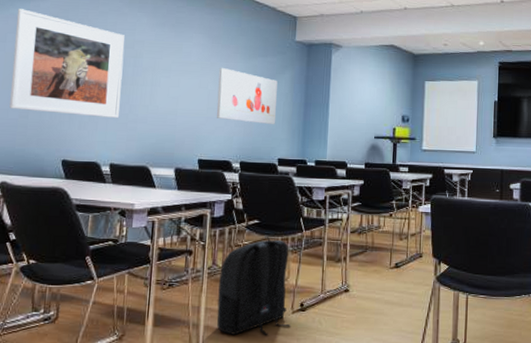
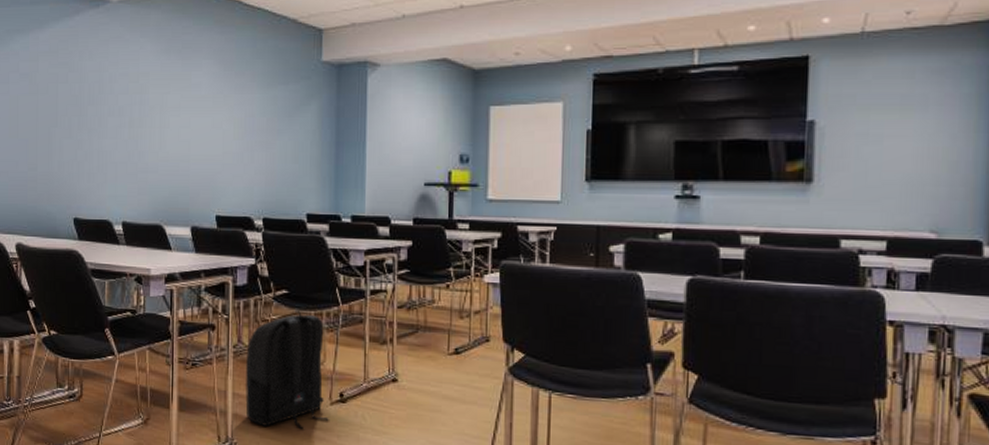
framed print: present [9,9,125,119] -> none [17,43,129,169]
wall art: present [216,67,278,125] -> none [233,100,303,172]

